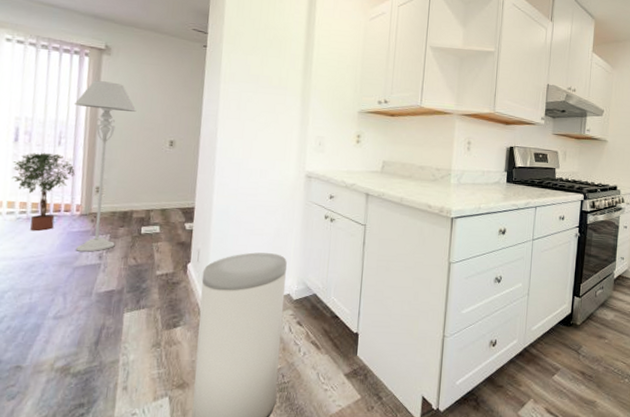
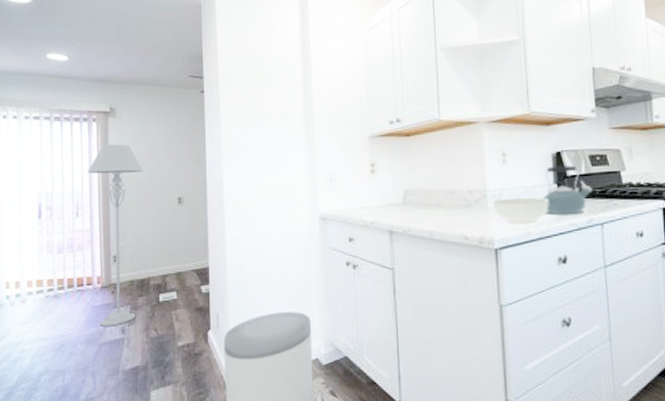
potted tree: present [11,152,76,231] -> none [38,225,94,308]
bowl: none [455,178,499,201] -> present [493,197,550,224]
kettle: none [495,157,533,198] -> present [544,165,593,215]

